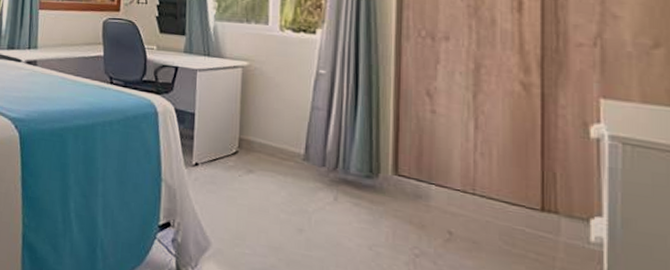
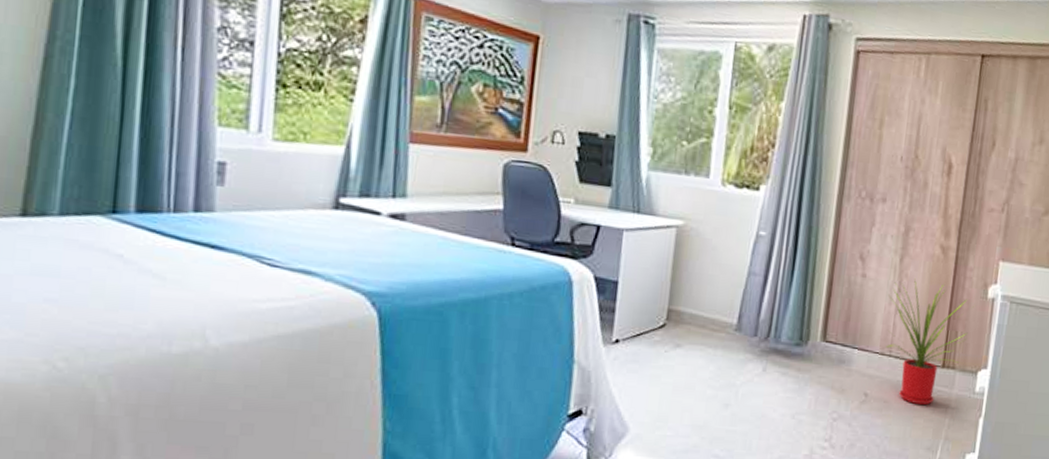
house plant: none [464,115,573,251] -> present [886,278,974,405]

